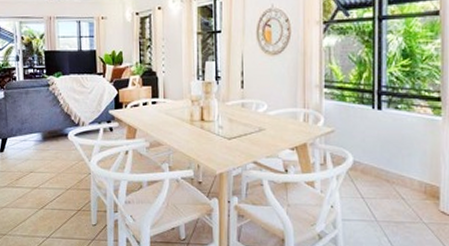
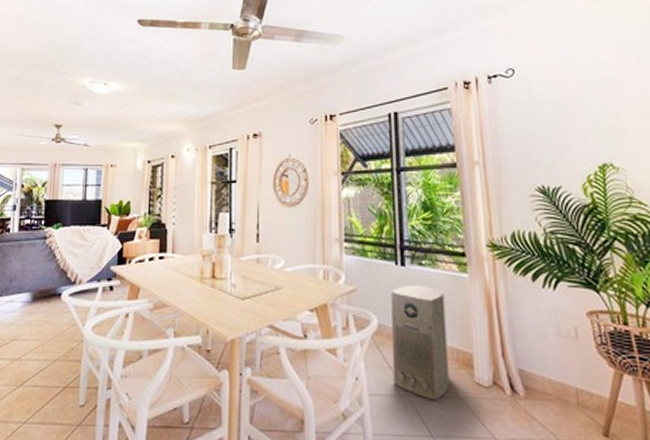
air purifier: none [365,126,417,225] -> present [391,284,450,401]

